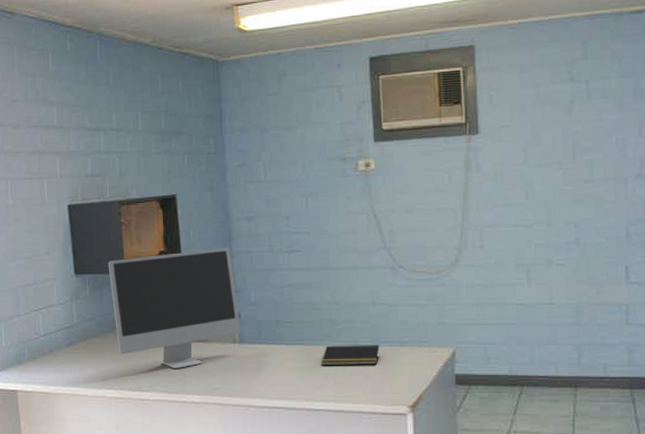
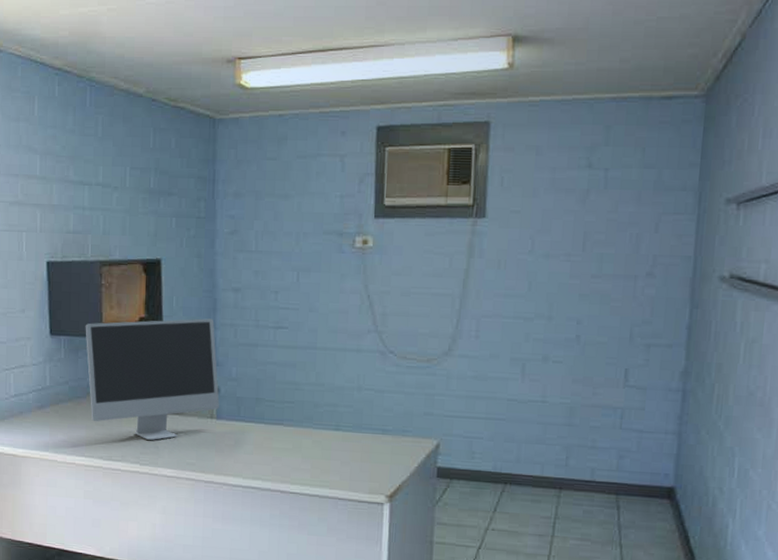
notepad: present [321,345,380,365] -> none [299,427,362,451]

